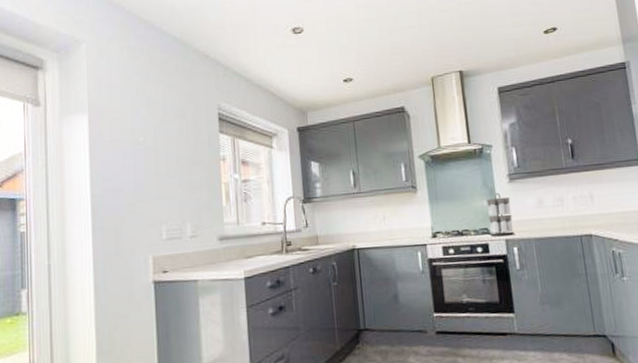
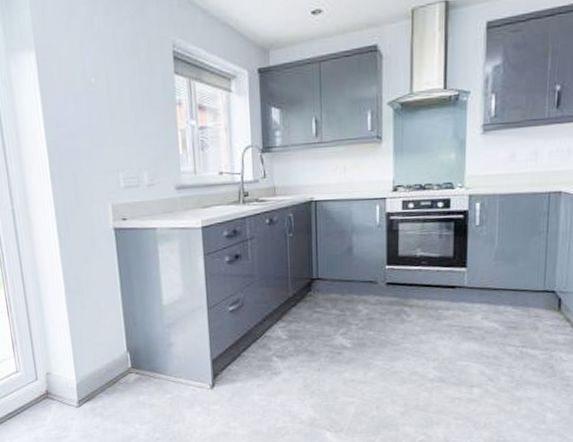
spice rack: present [487,193,514,237] -> none [453,145,480,192]

